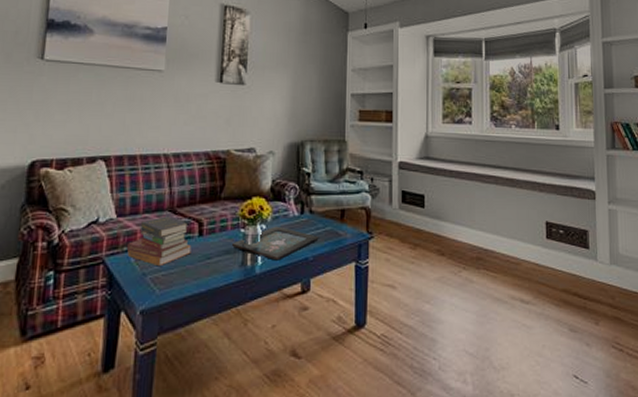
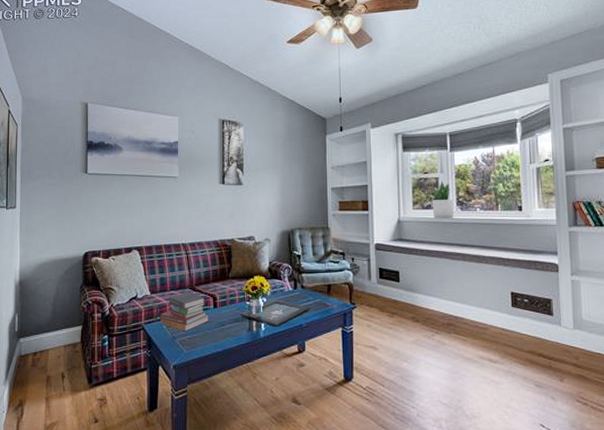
planter: none [463,93,488,136] -> present [431,181,454,219]

